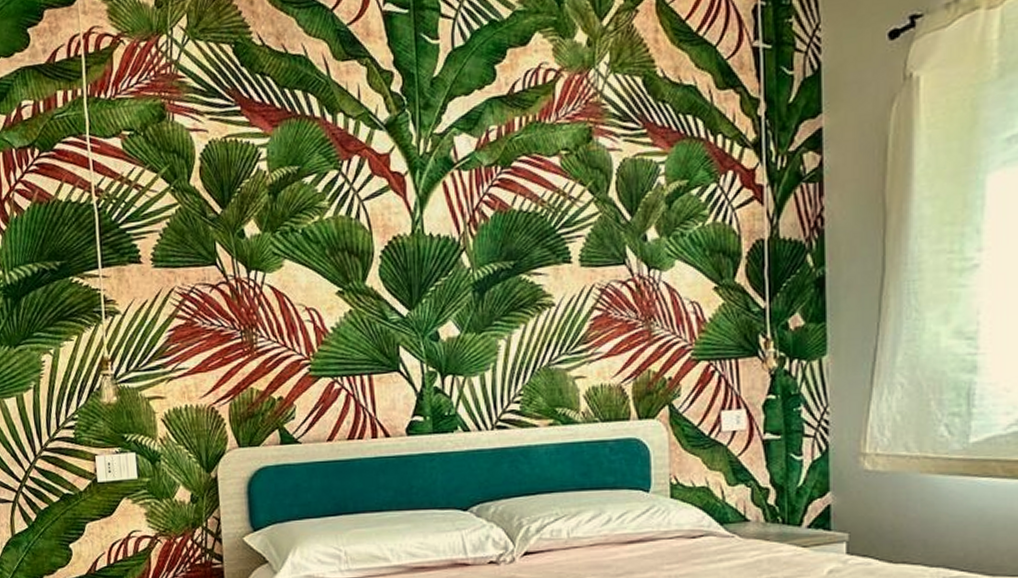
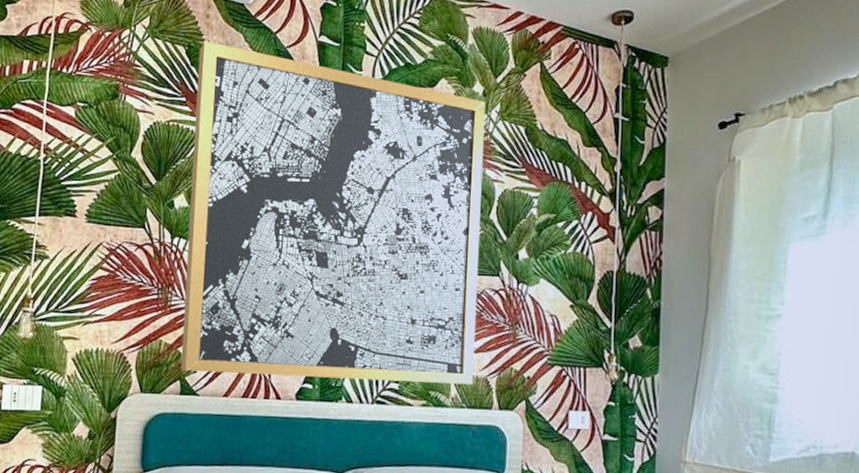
wall art: none [247,33,606,418] -> present [181,40,486,385]

